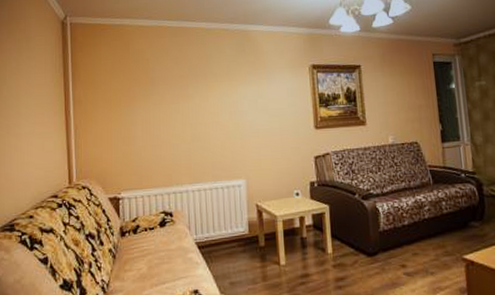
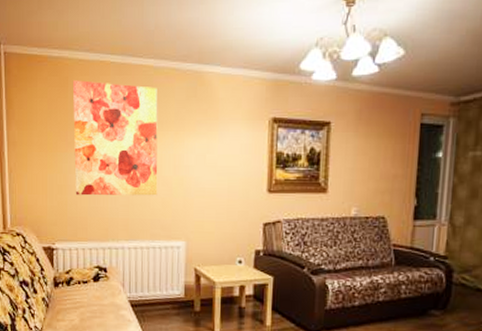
wall art: none [133,43,217,145] -> present [72,80,158,196]

